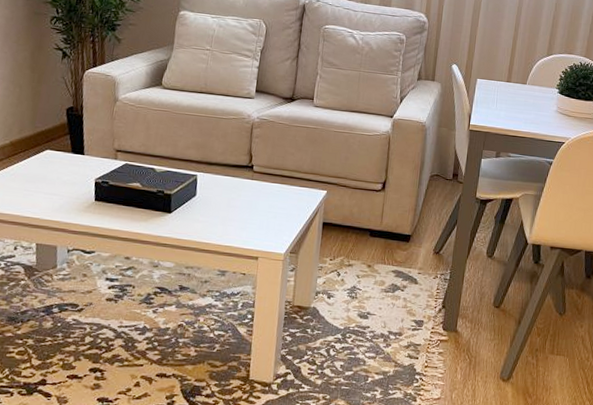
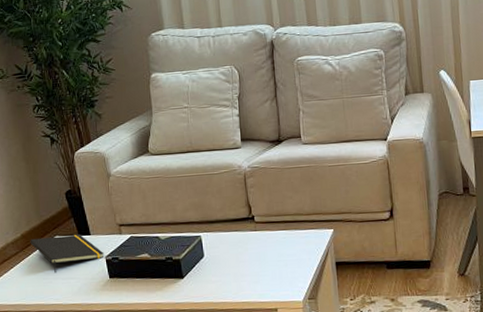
notepad: none [18,148,95,187] -> present [30,234,104,274]

